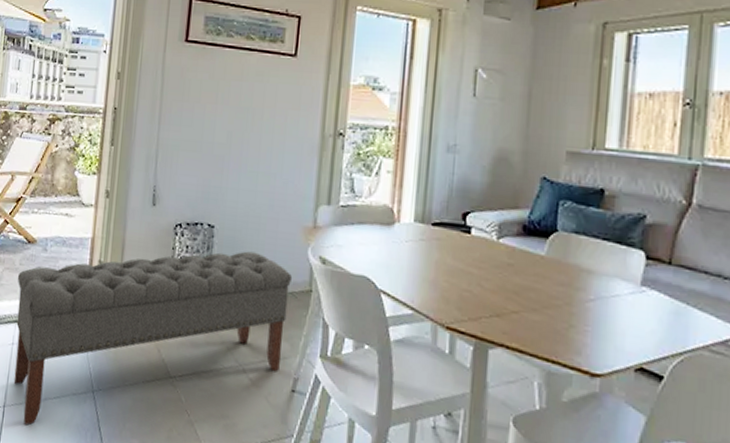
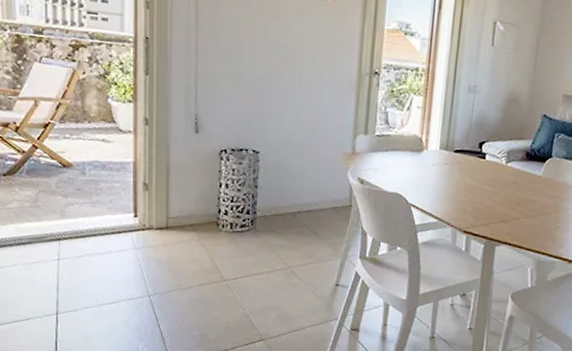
bench: present [14,251,293,425] -> none [55,173,335,328]

